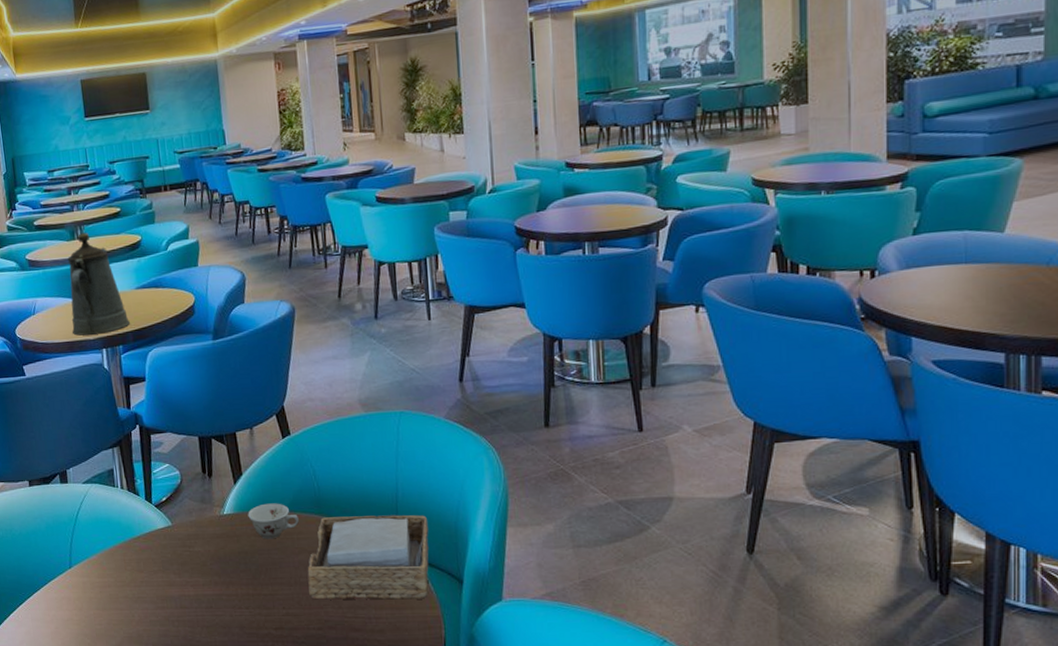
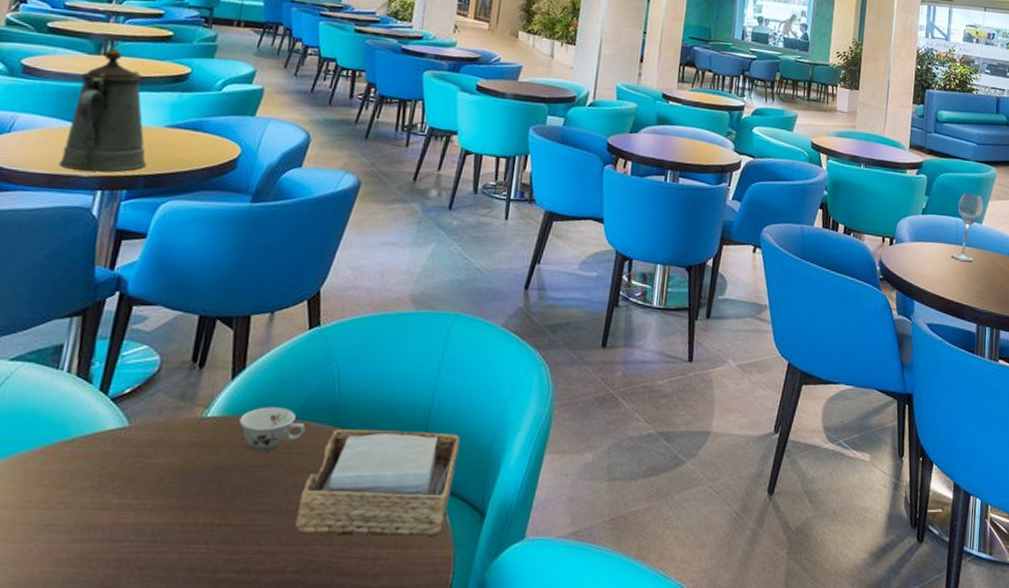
wineglass: none [960,196,1005,282] -> present [951,192,984,262]

